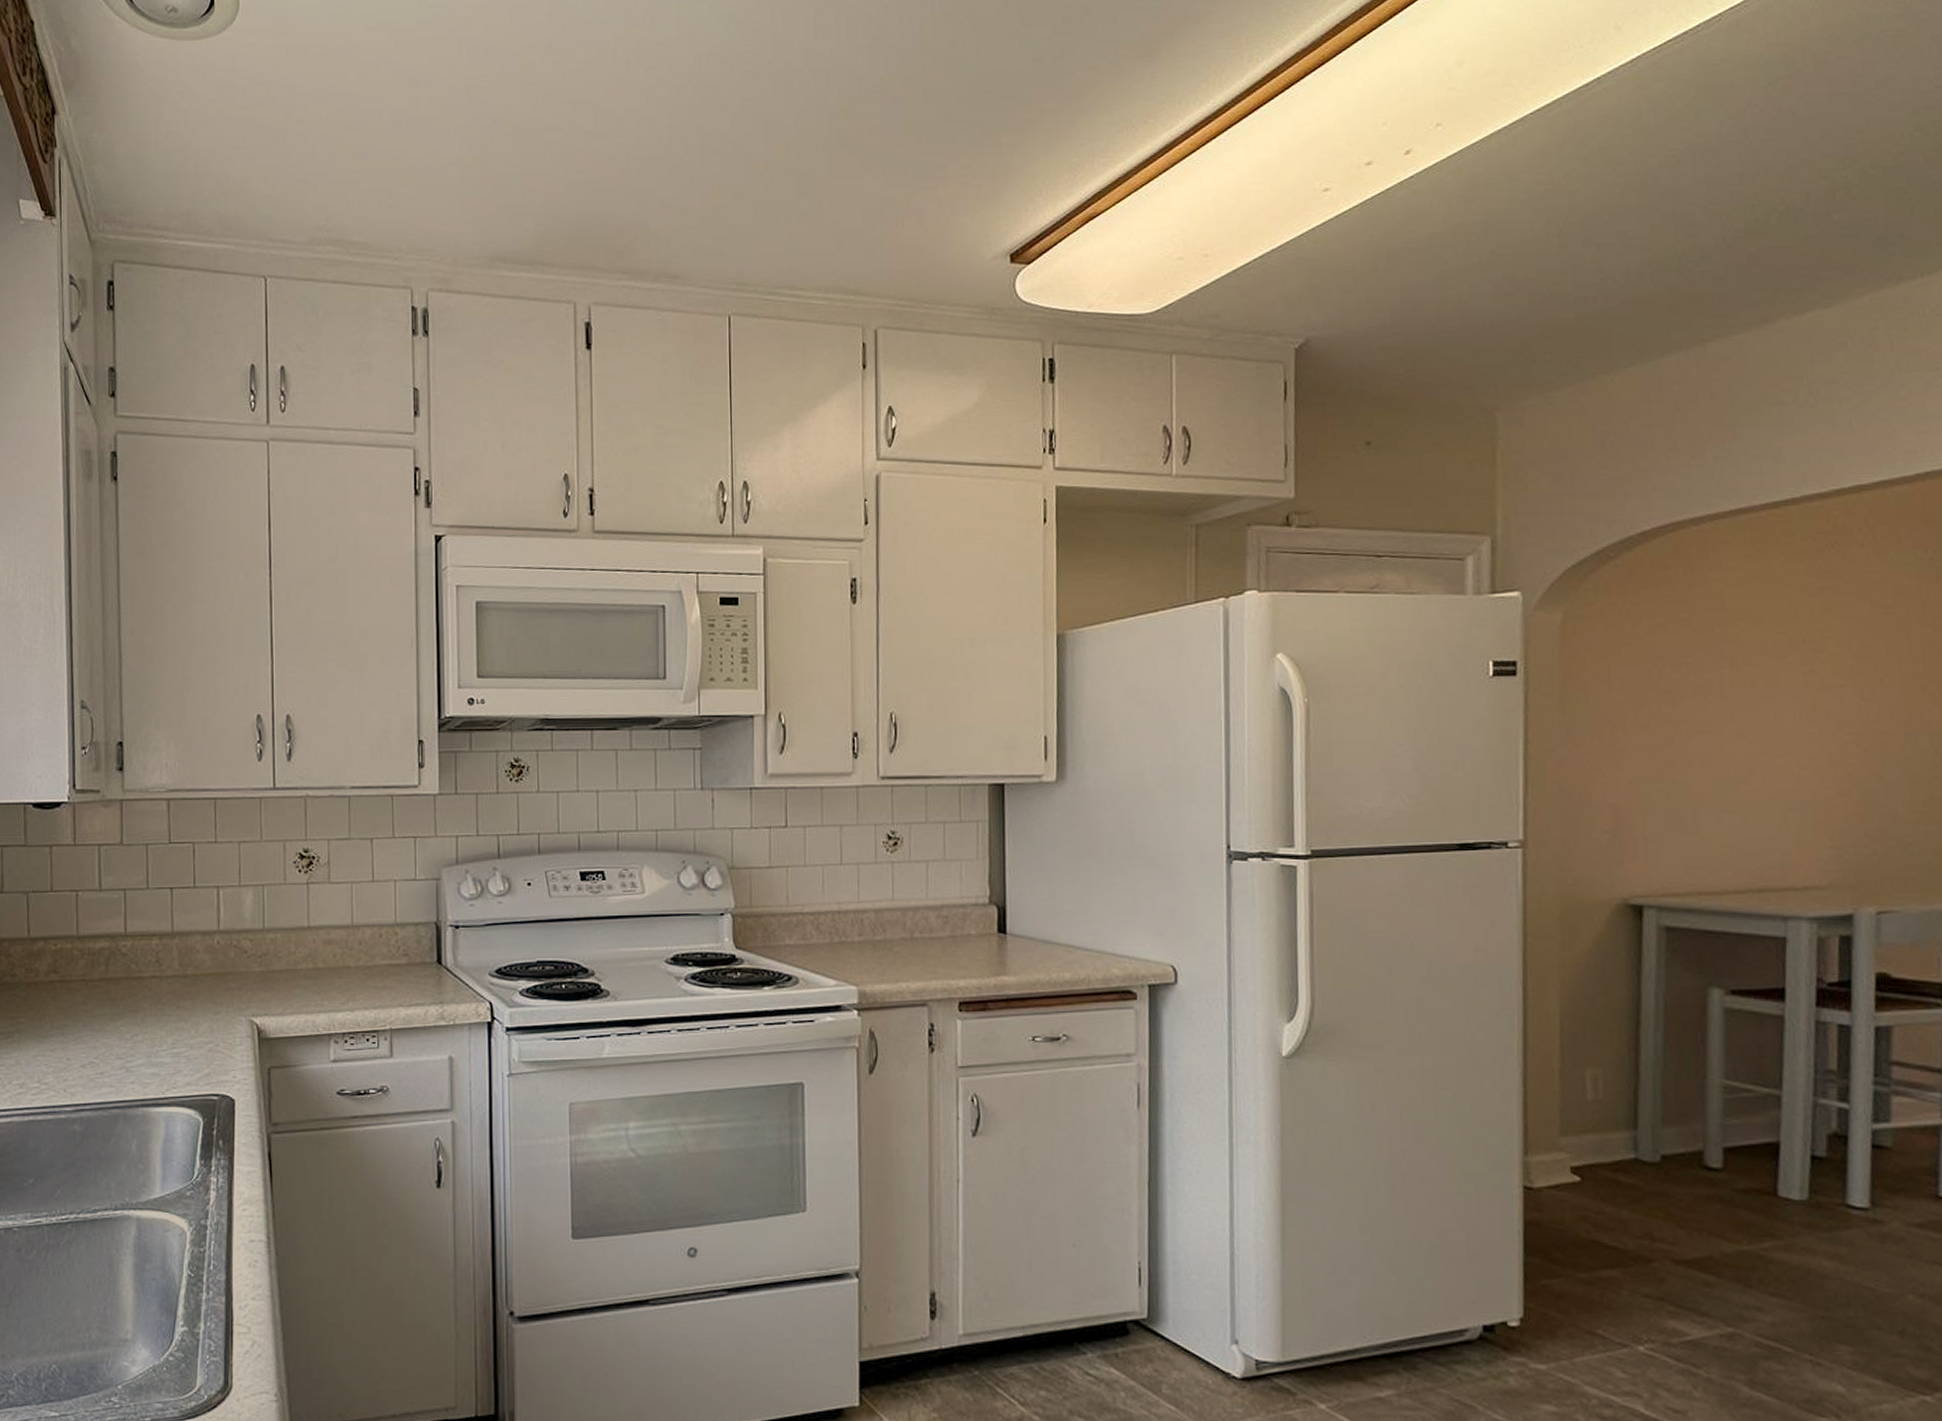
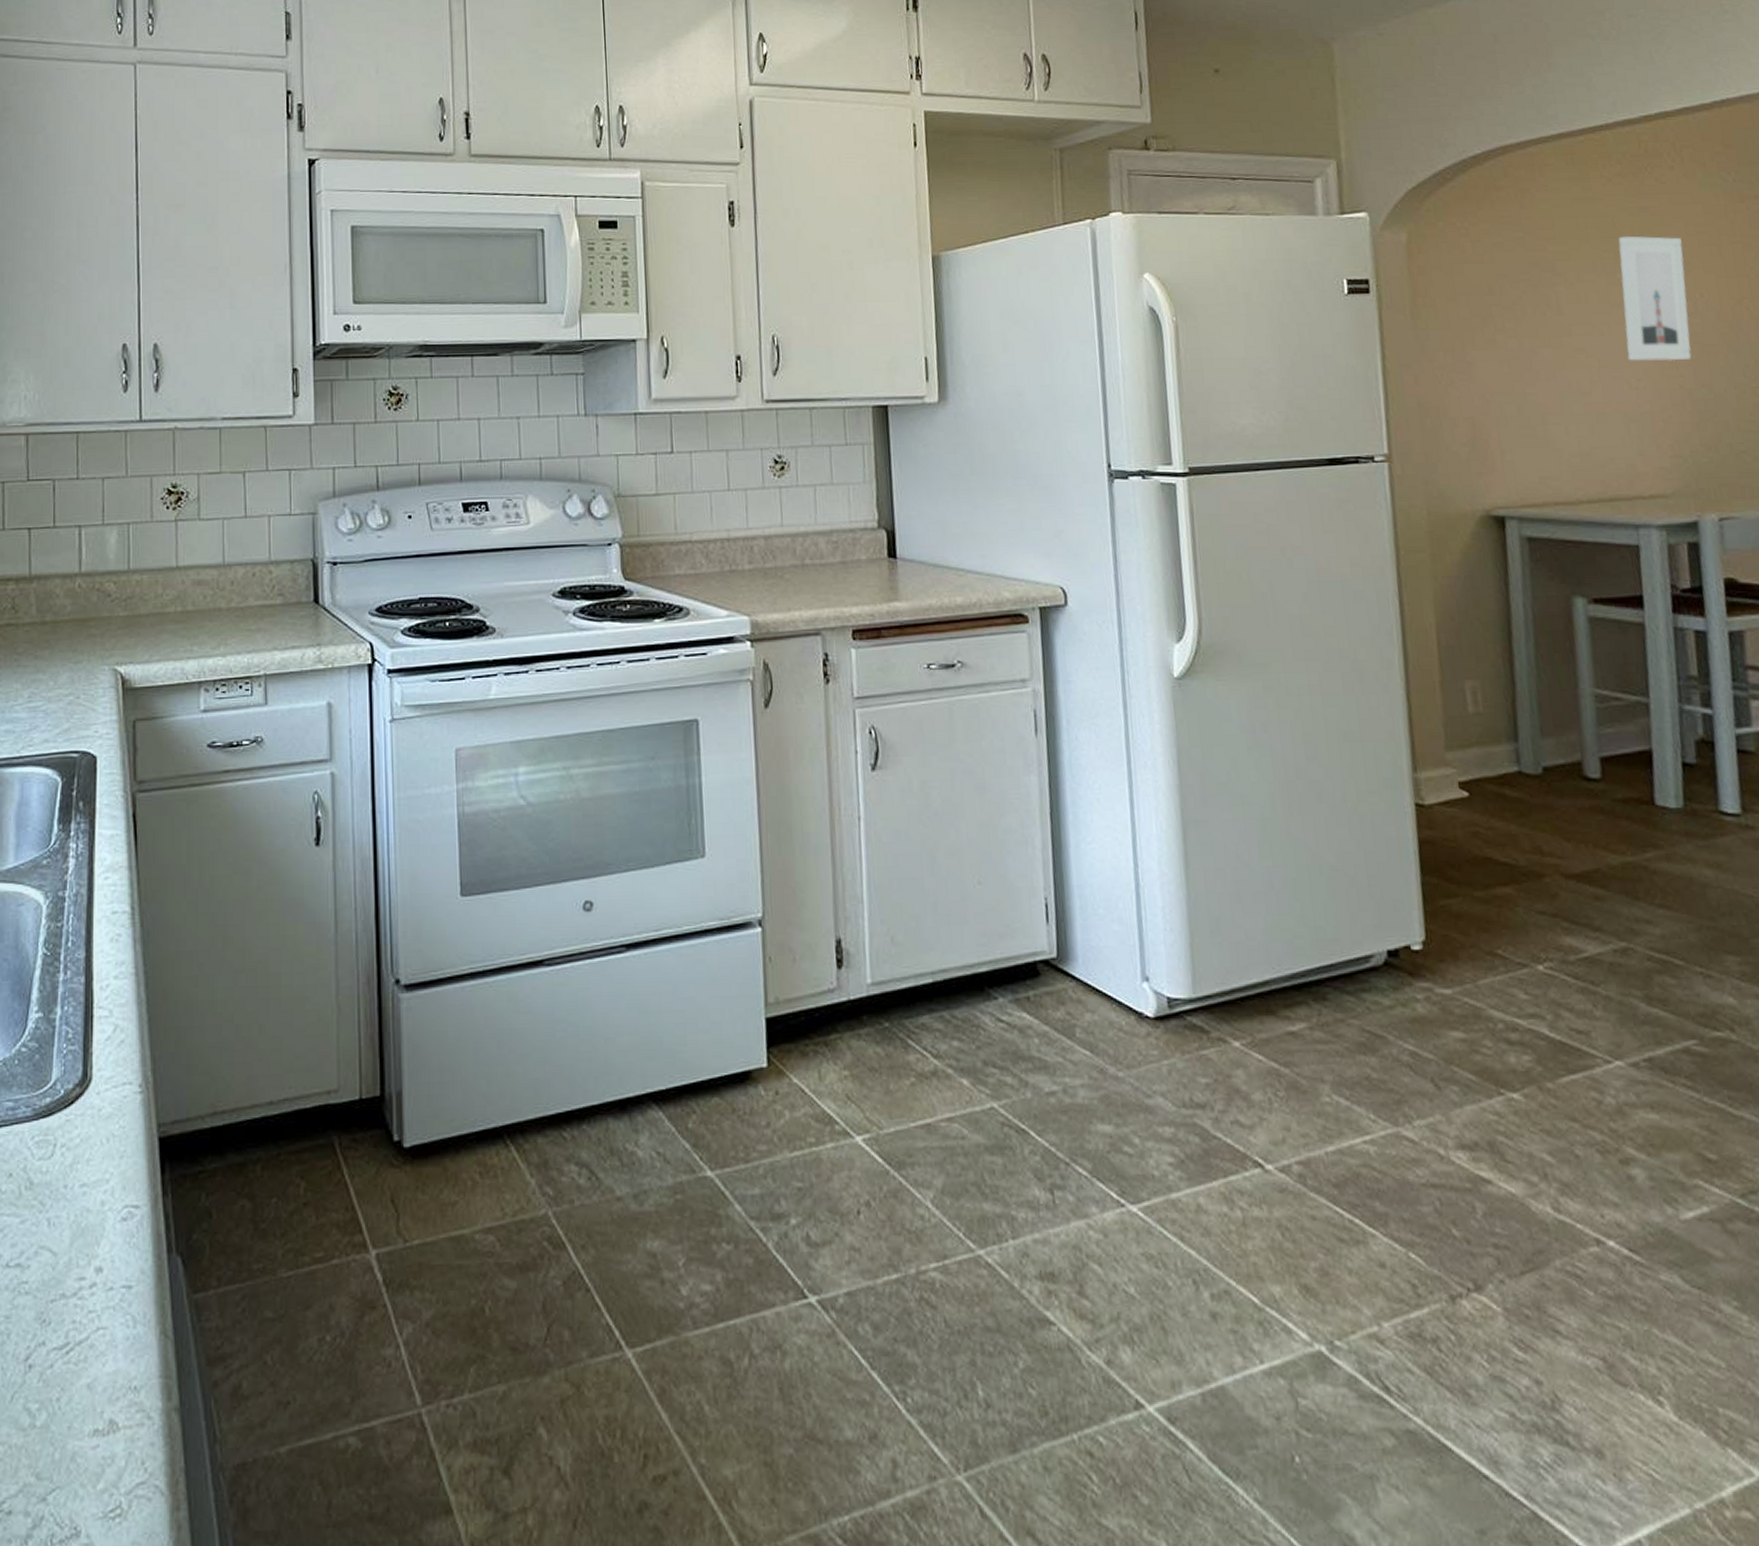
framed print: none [1792,617,1866,749] -> present [1618,236,1692,361]

